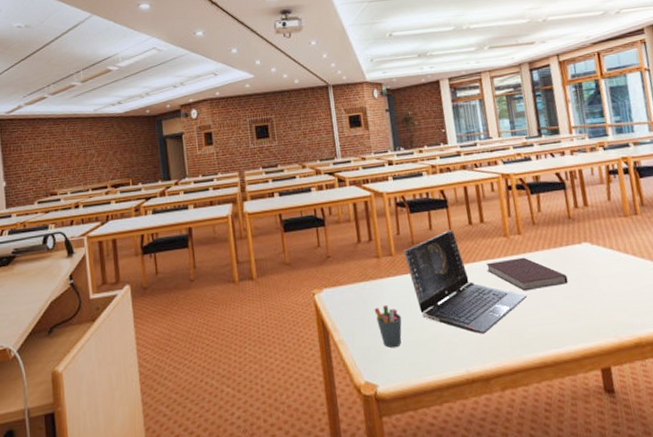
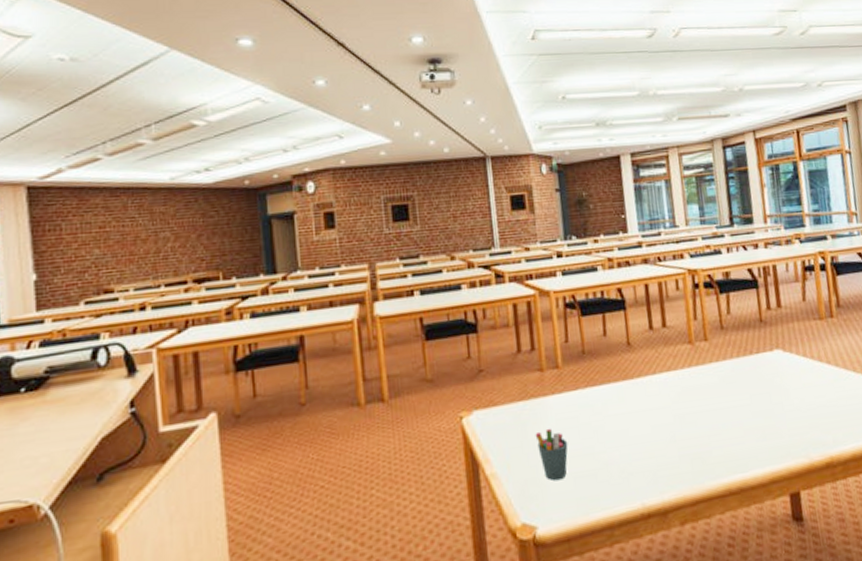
laptop computer: present [403,229,528,334] -> none [571,335,713,460]
notebook: present [486,257,568,290] -> none [668,367,758,407]

